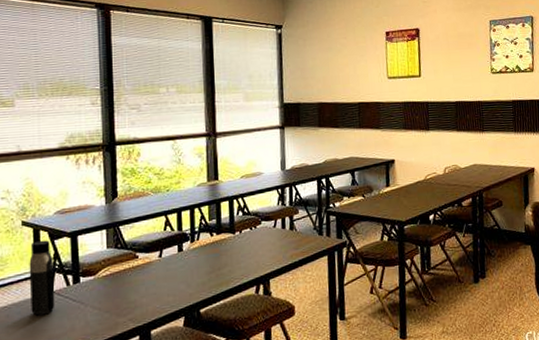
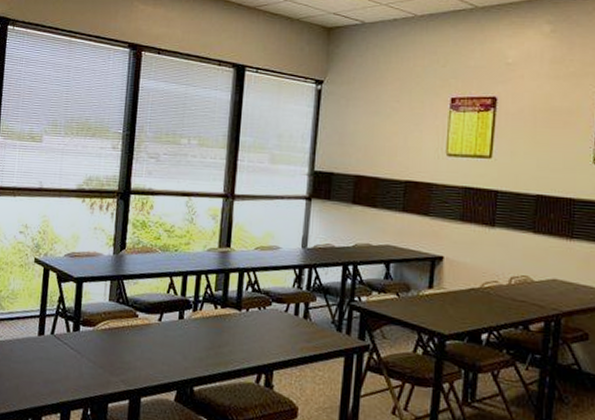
water bottle: present [29,240,55,316] -> none [32,280,58,357]

